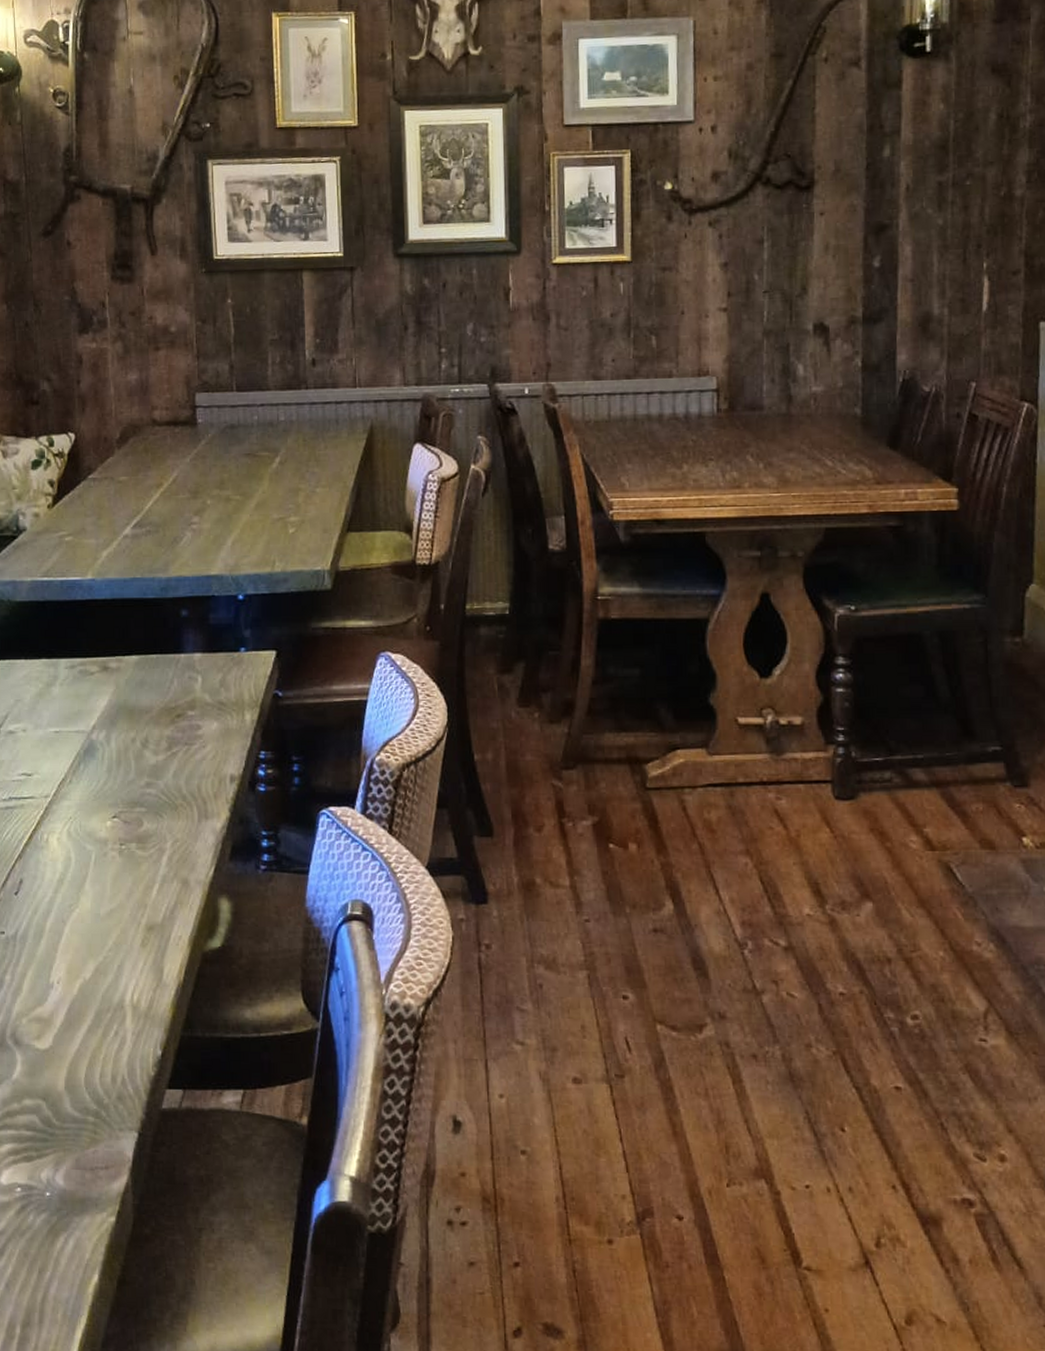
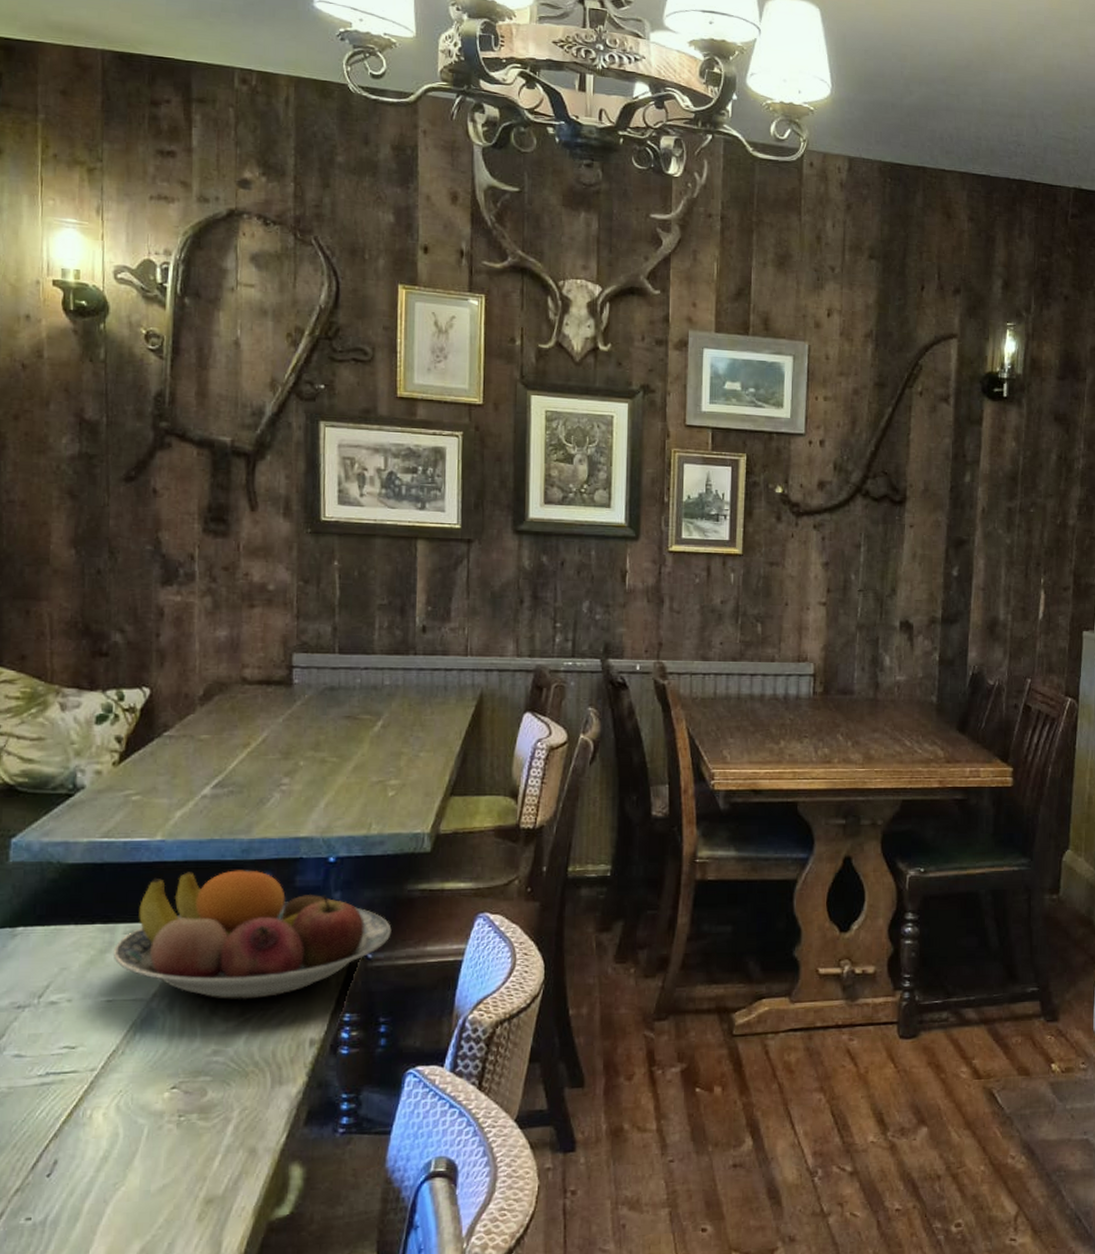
fruit bowl: none [57,607,299,735] -> present [113,870,392,1000]

